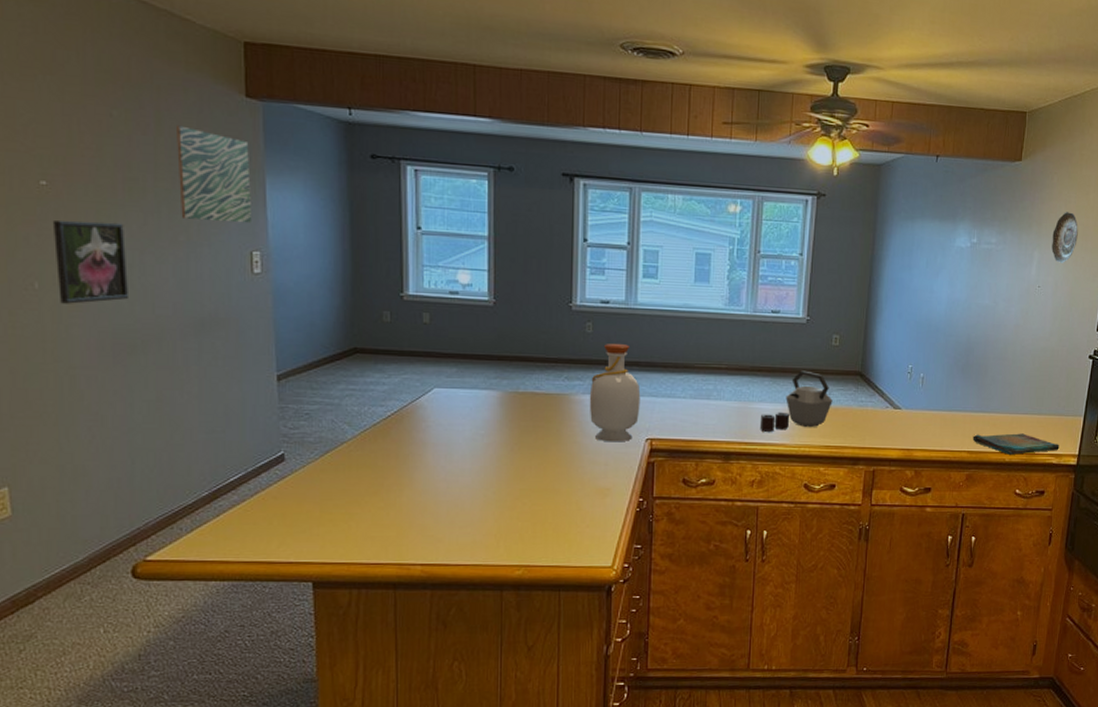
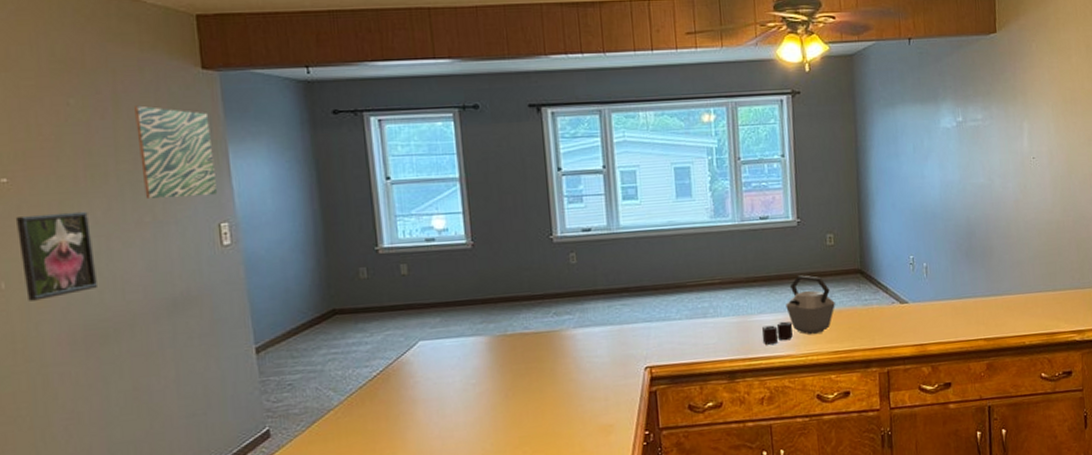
bottle: present [589,344,641,442] -> none [580,271,636,376]
dish towel: present [972,433,1060,455] -> none [987,312,1081,337]
decorative plate: present [1052,212,1078,263] -> none [1039,78,1066,131]

